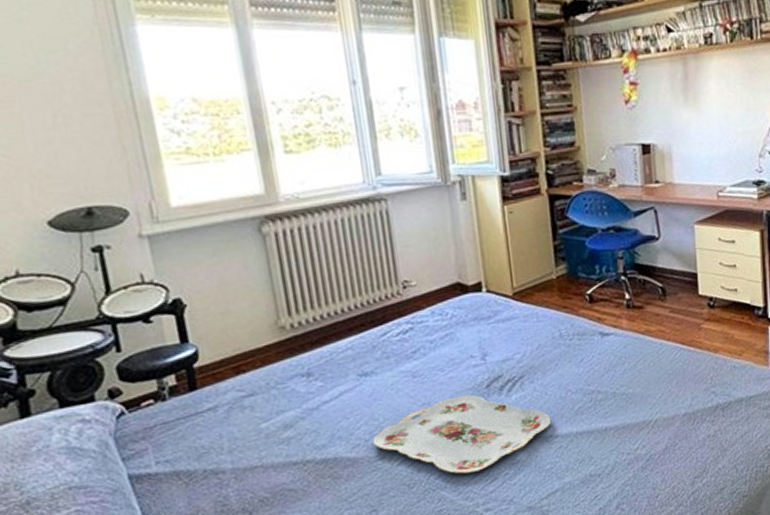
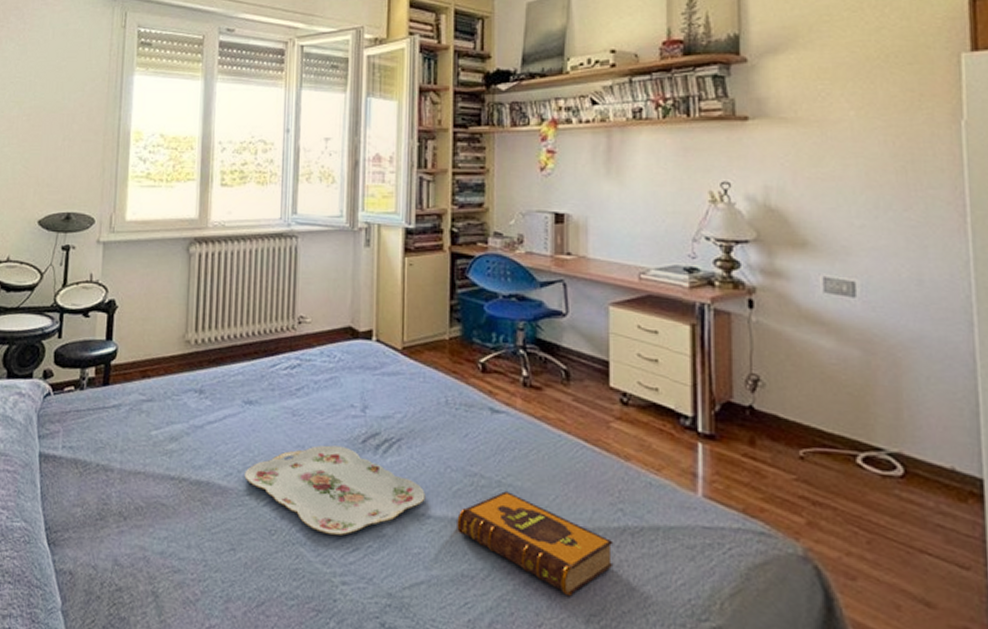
hardback book: none [581,399,710,469] -> present [457,491,614,597]

